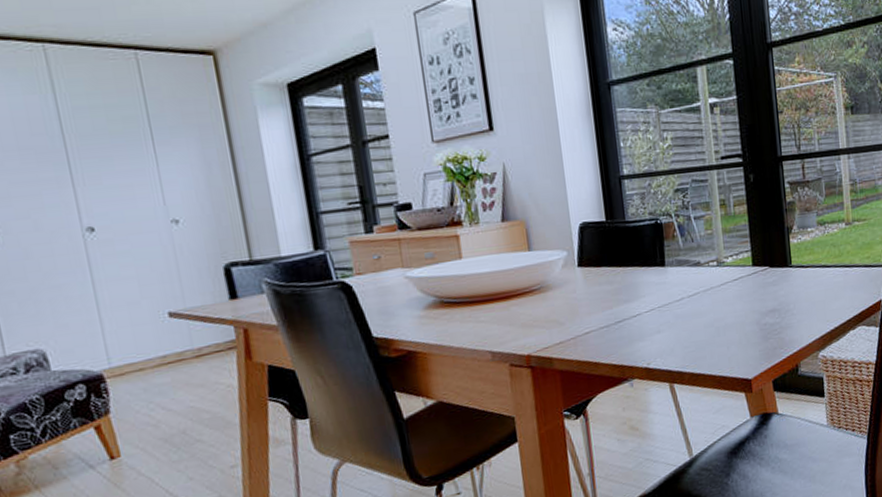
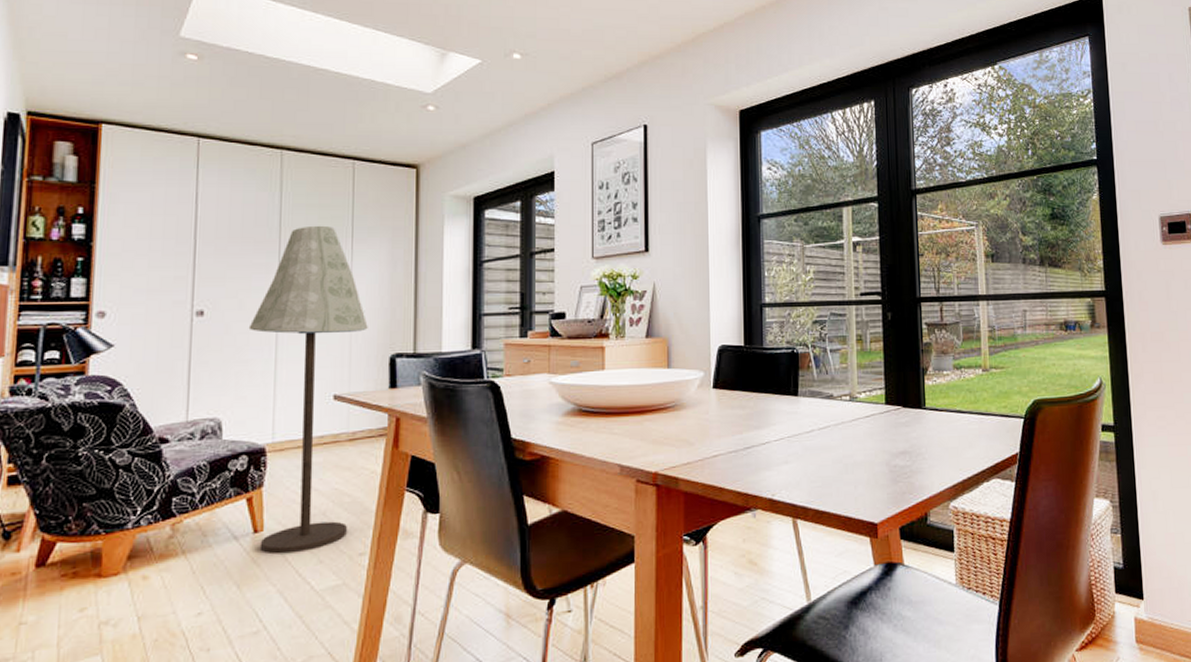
floor lamp: none [52,128,213,478] -> present [248,225,368,555]

